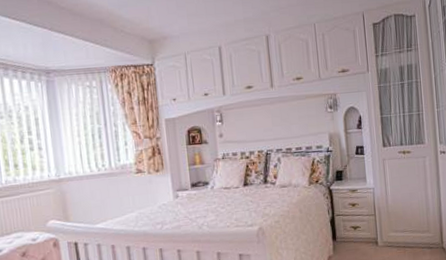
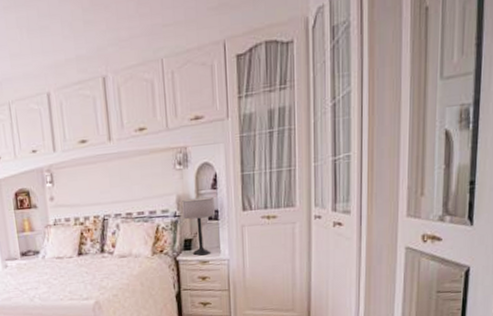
table lamp: none [333,135,362,185] -> present [181,196,216,256]

